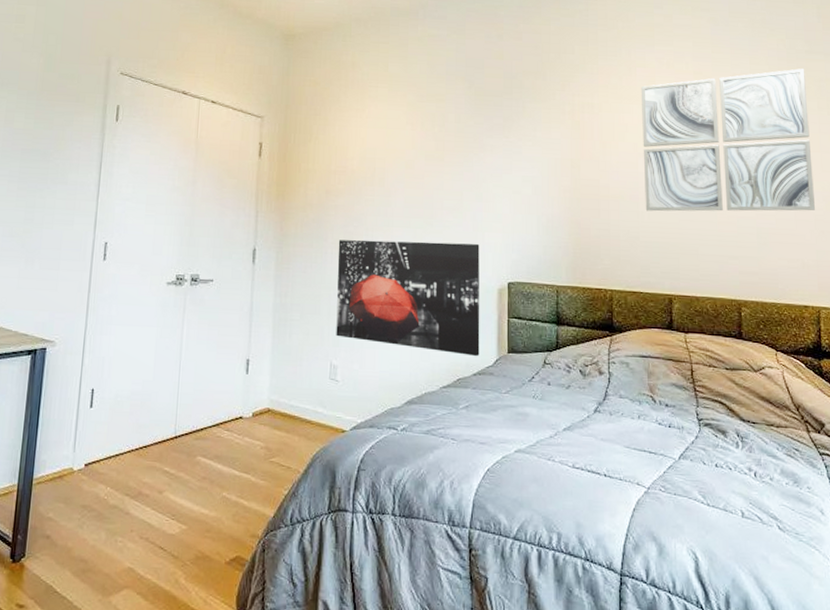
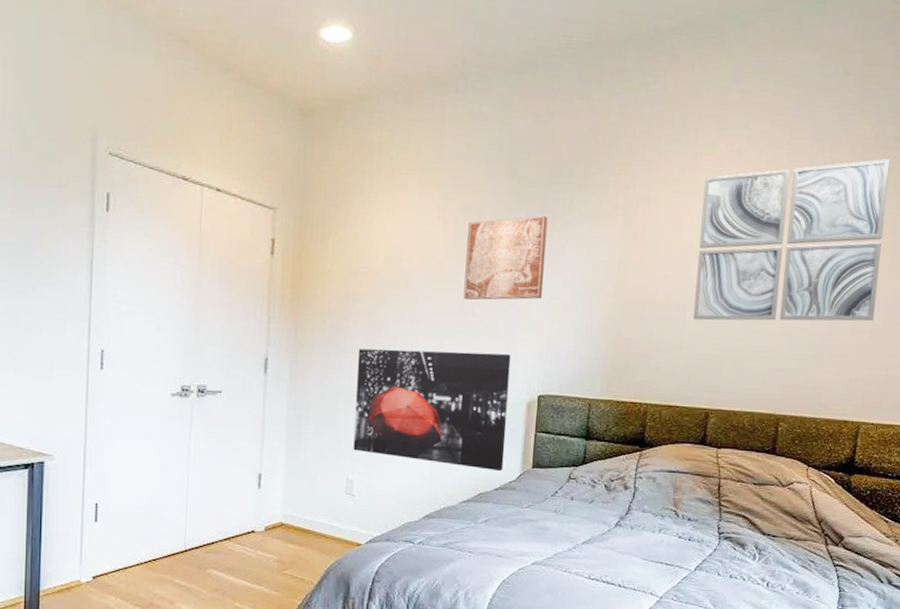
wall art: none [432,120,505,195] -> present [463,215,548,300]

